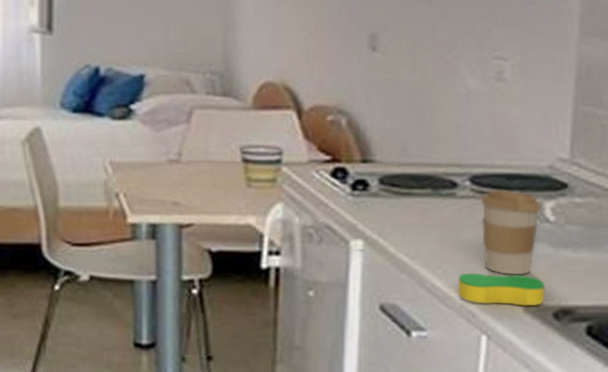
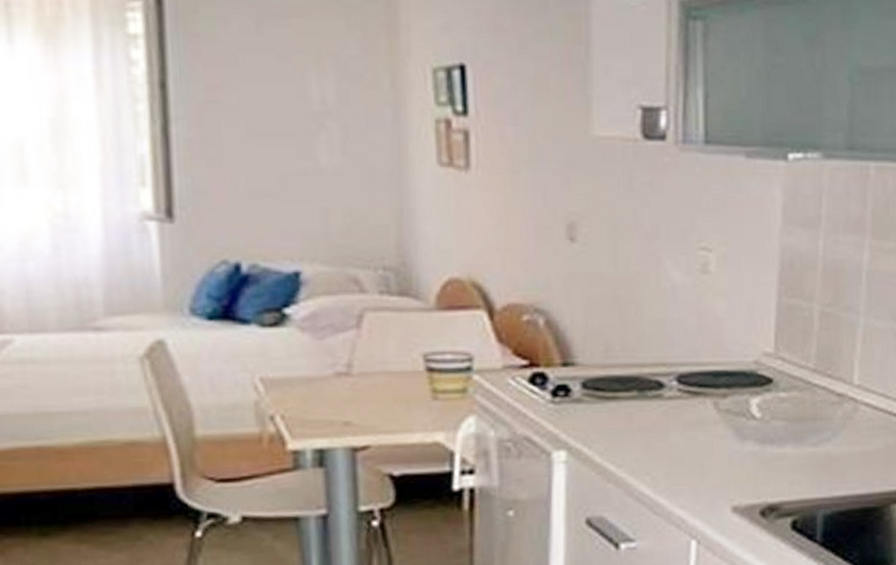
sponge: present [457,272,545,307] -> none [666,474,753,508]
coffee cup: present [481,189,542,275] -> none [688,388,748,476]

